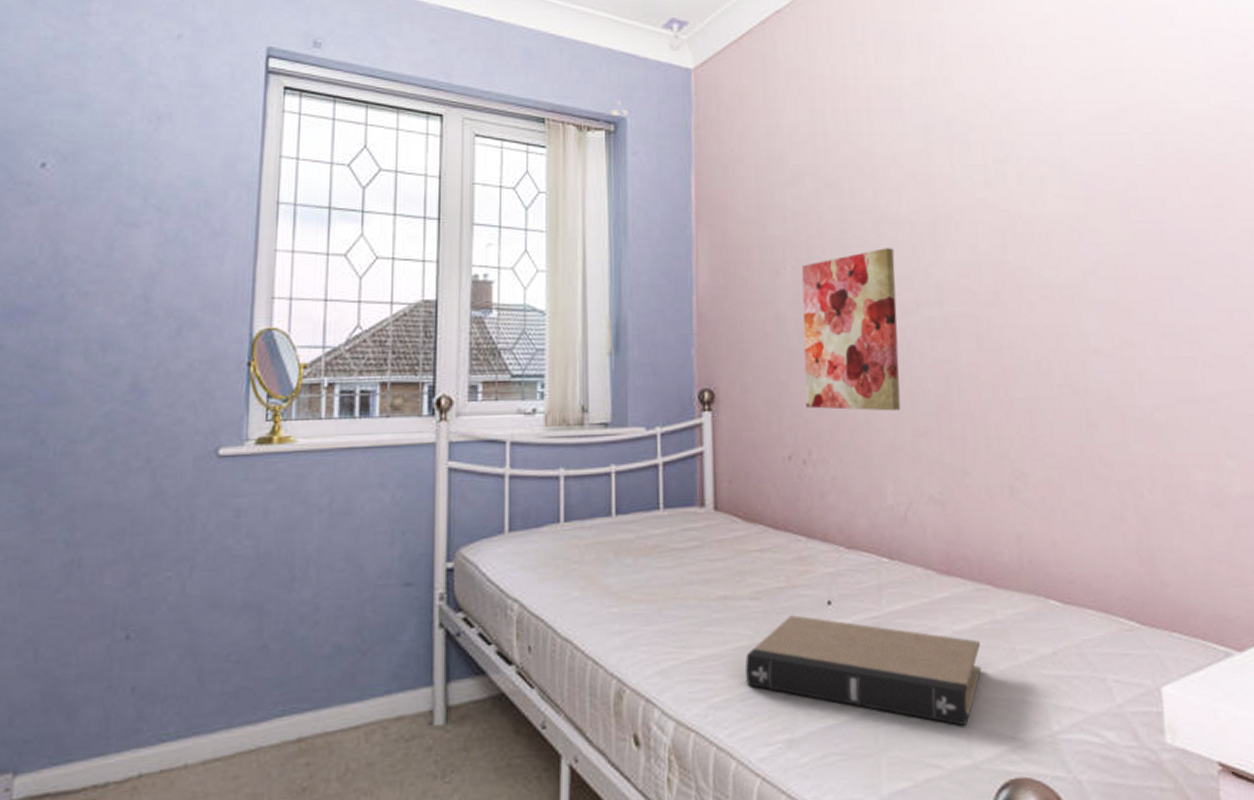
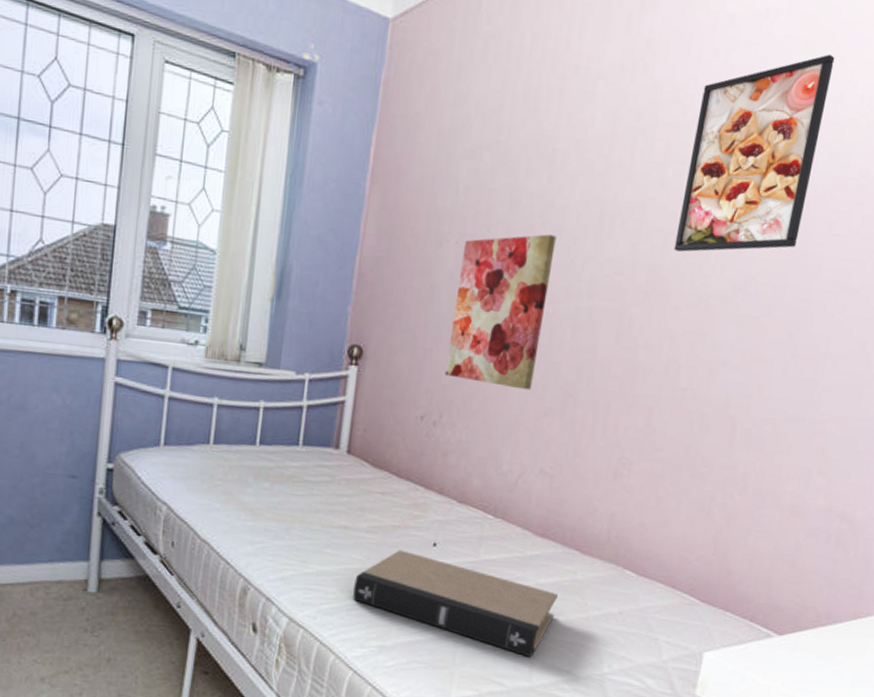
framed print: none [1005,47,1134,246] -> present [674,53,835,252]

